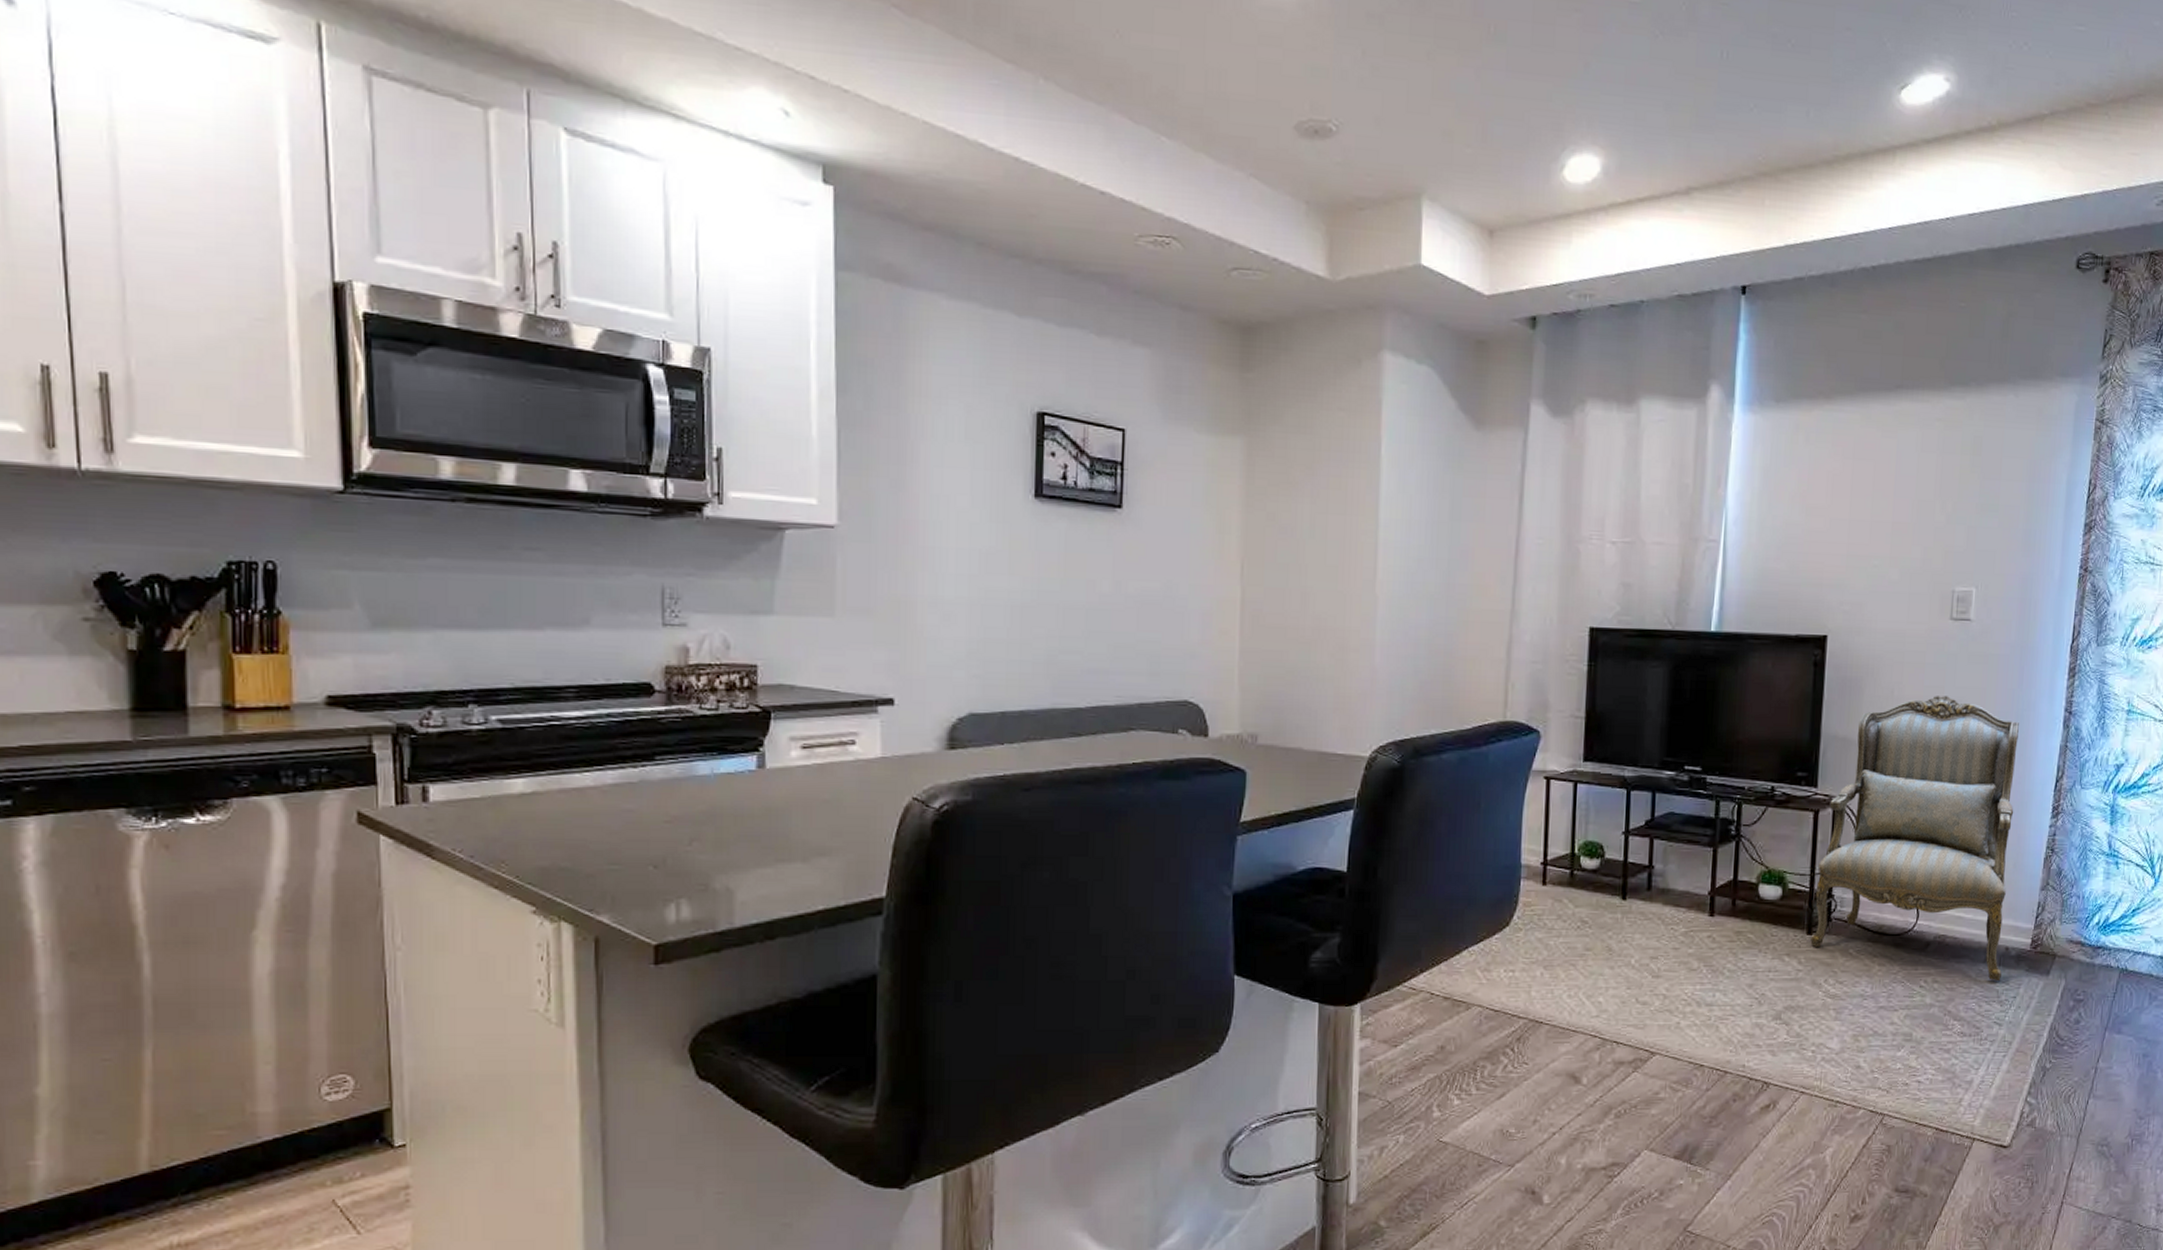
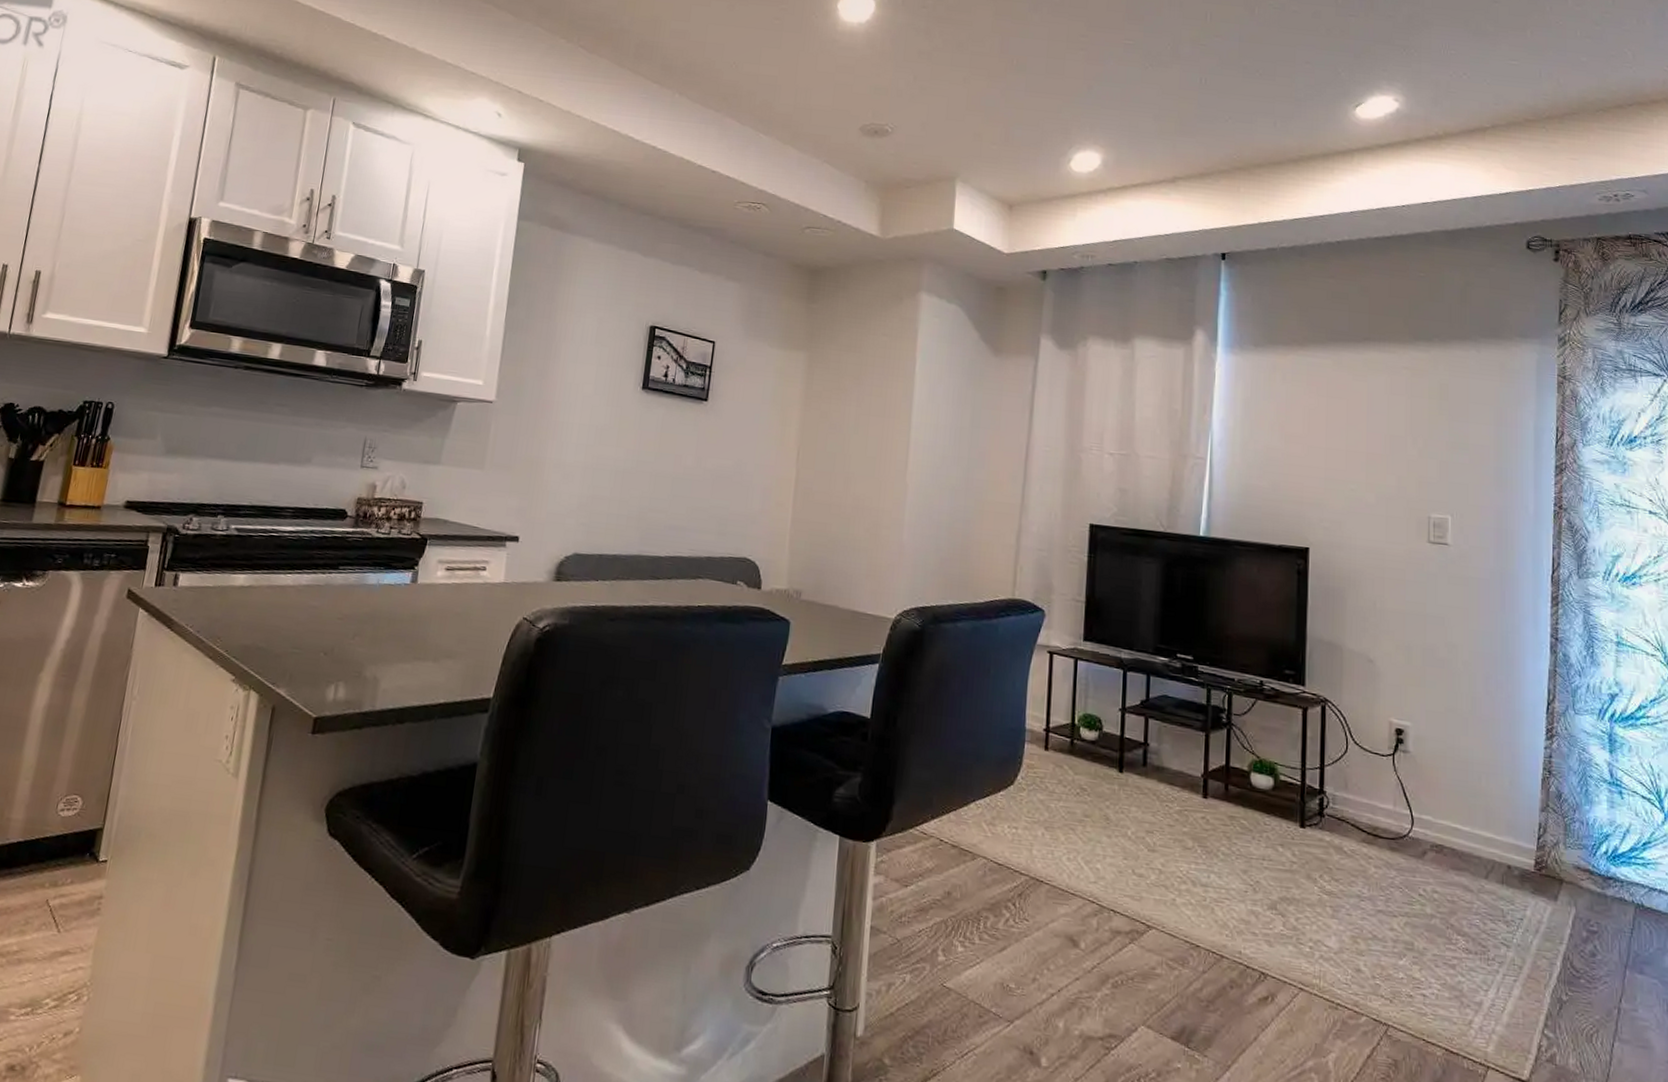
armchair: present [1810,696,2019,982] -> none [1304,611,1506,901]

